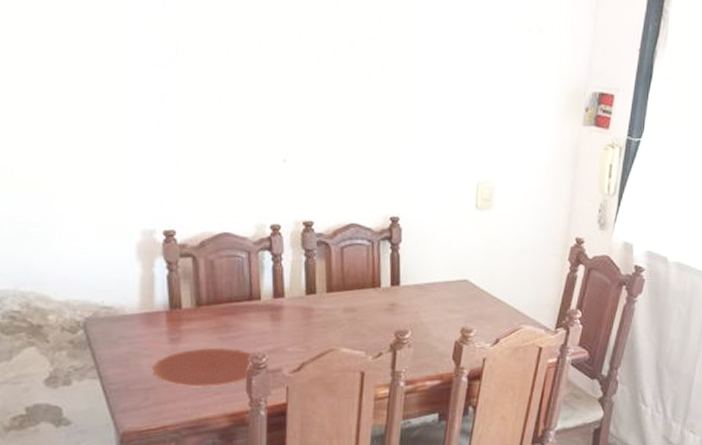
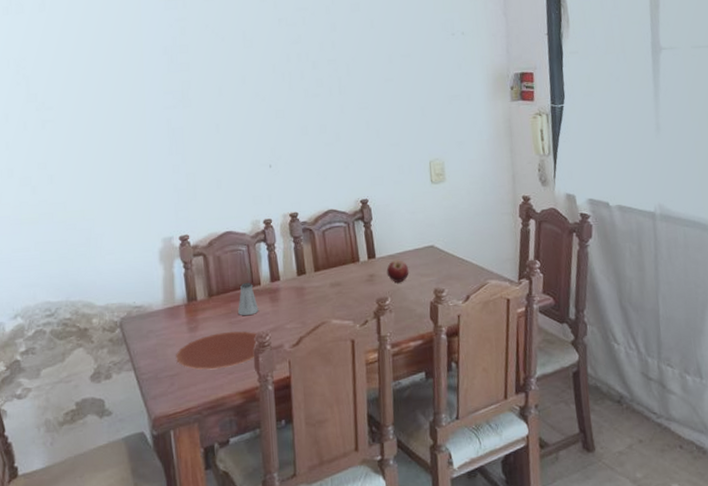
saltshaker: none [231,295,256,332] -> present [238,283,259,315]
fruit: none [410,291,436,317] -> present [386,260,409,283]

